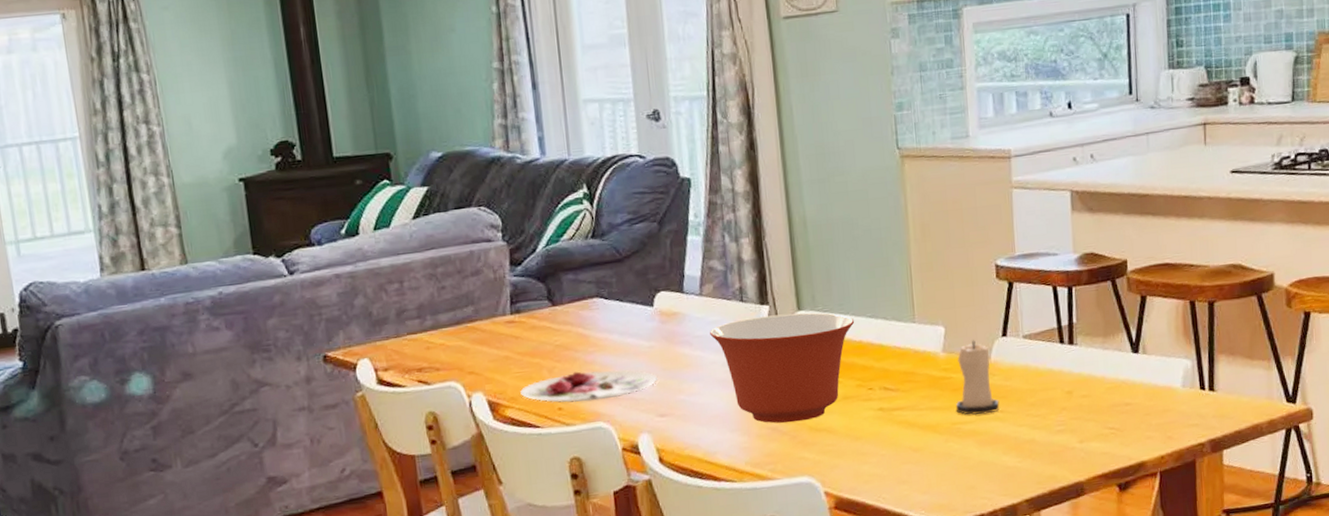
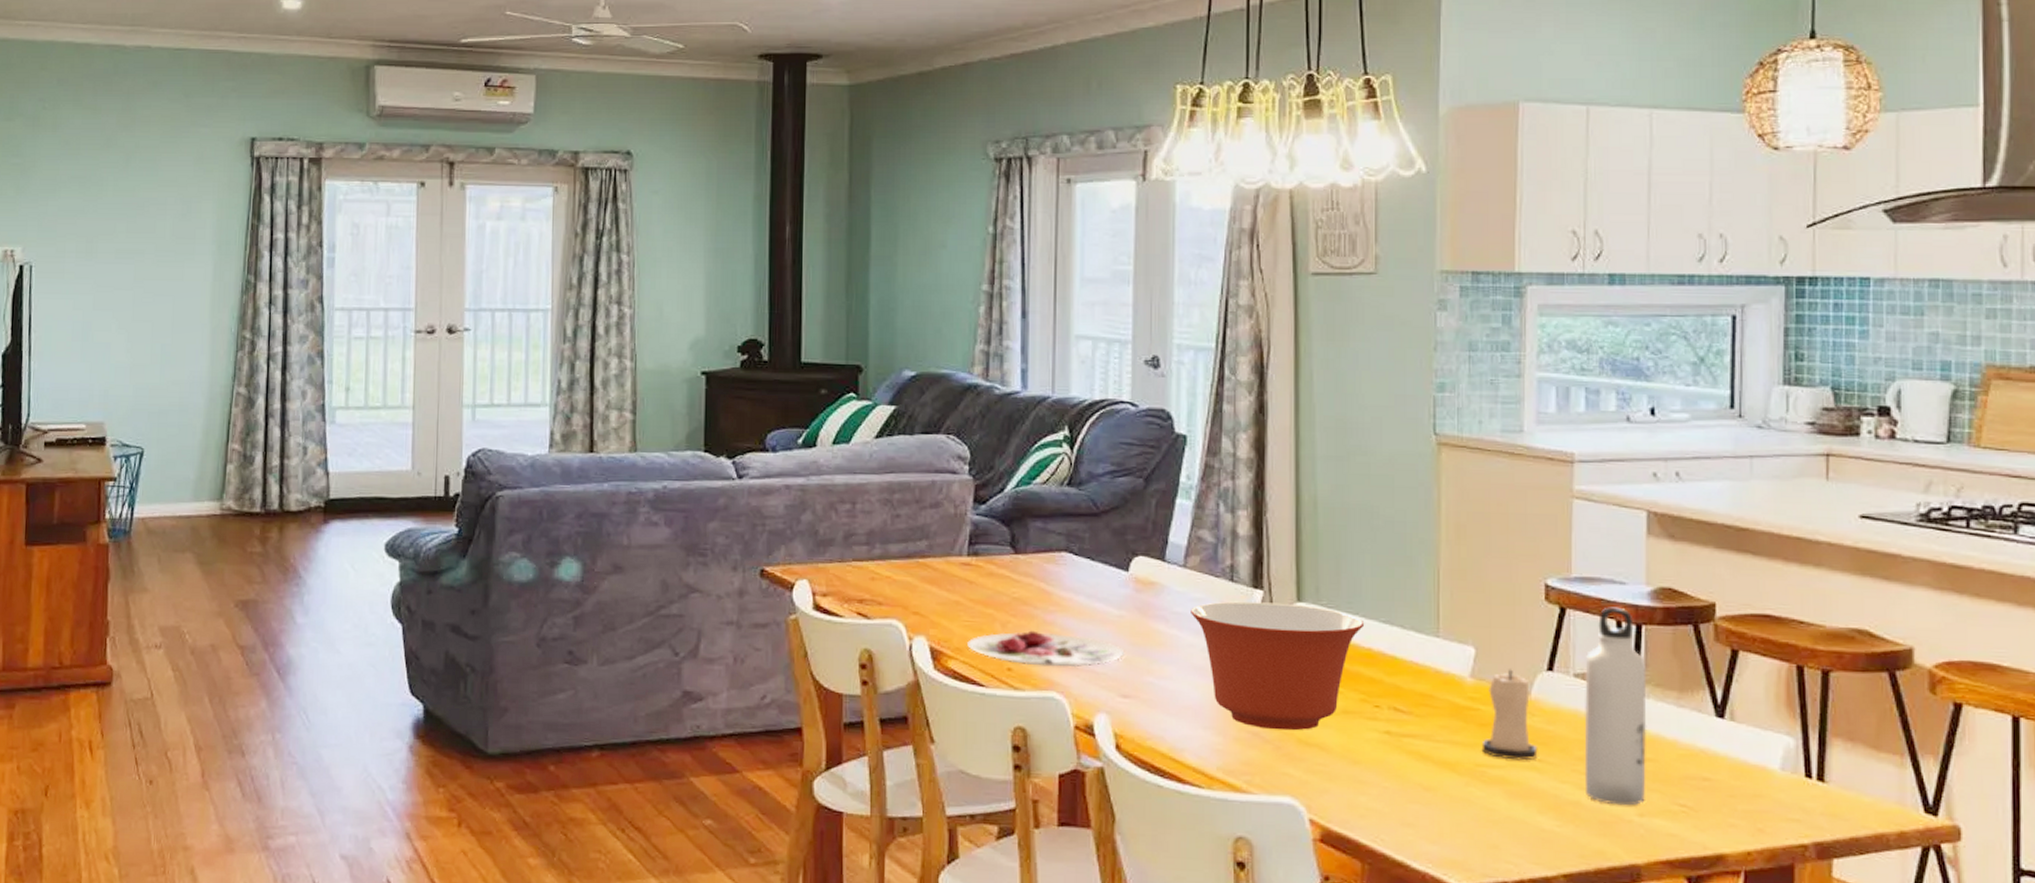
water bottle: none [1031,275,1083,438] -> present [1584,607,1647,806]

